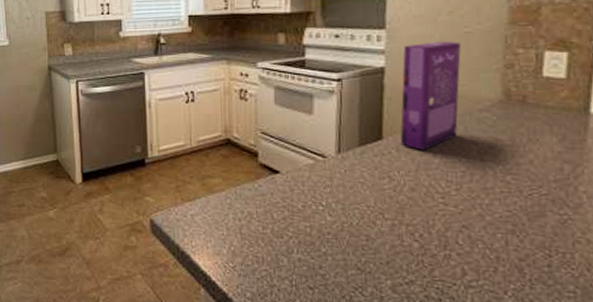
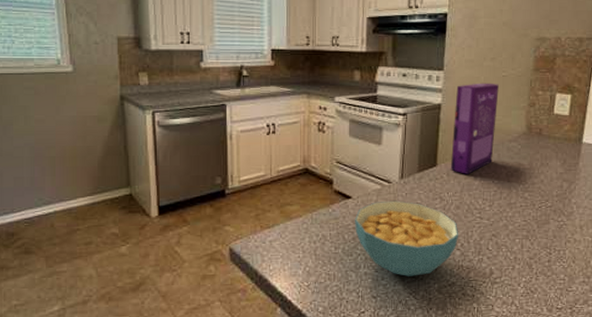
cereal bowl: none [285,178,417,268] -> present [355,200,459,276]

